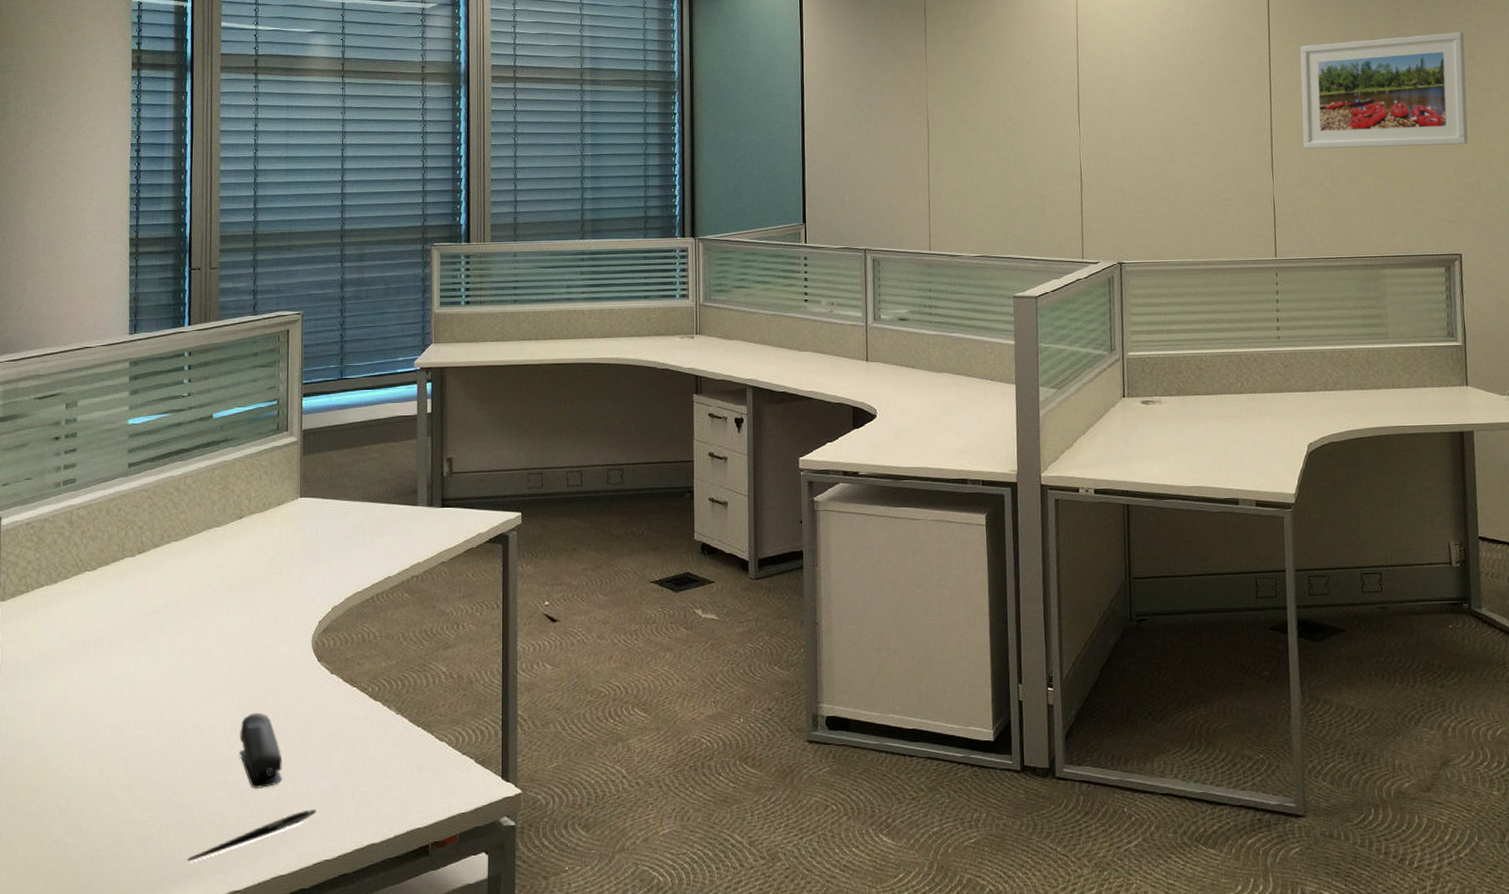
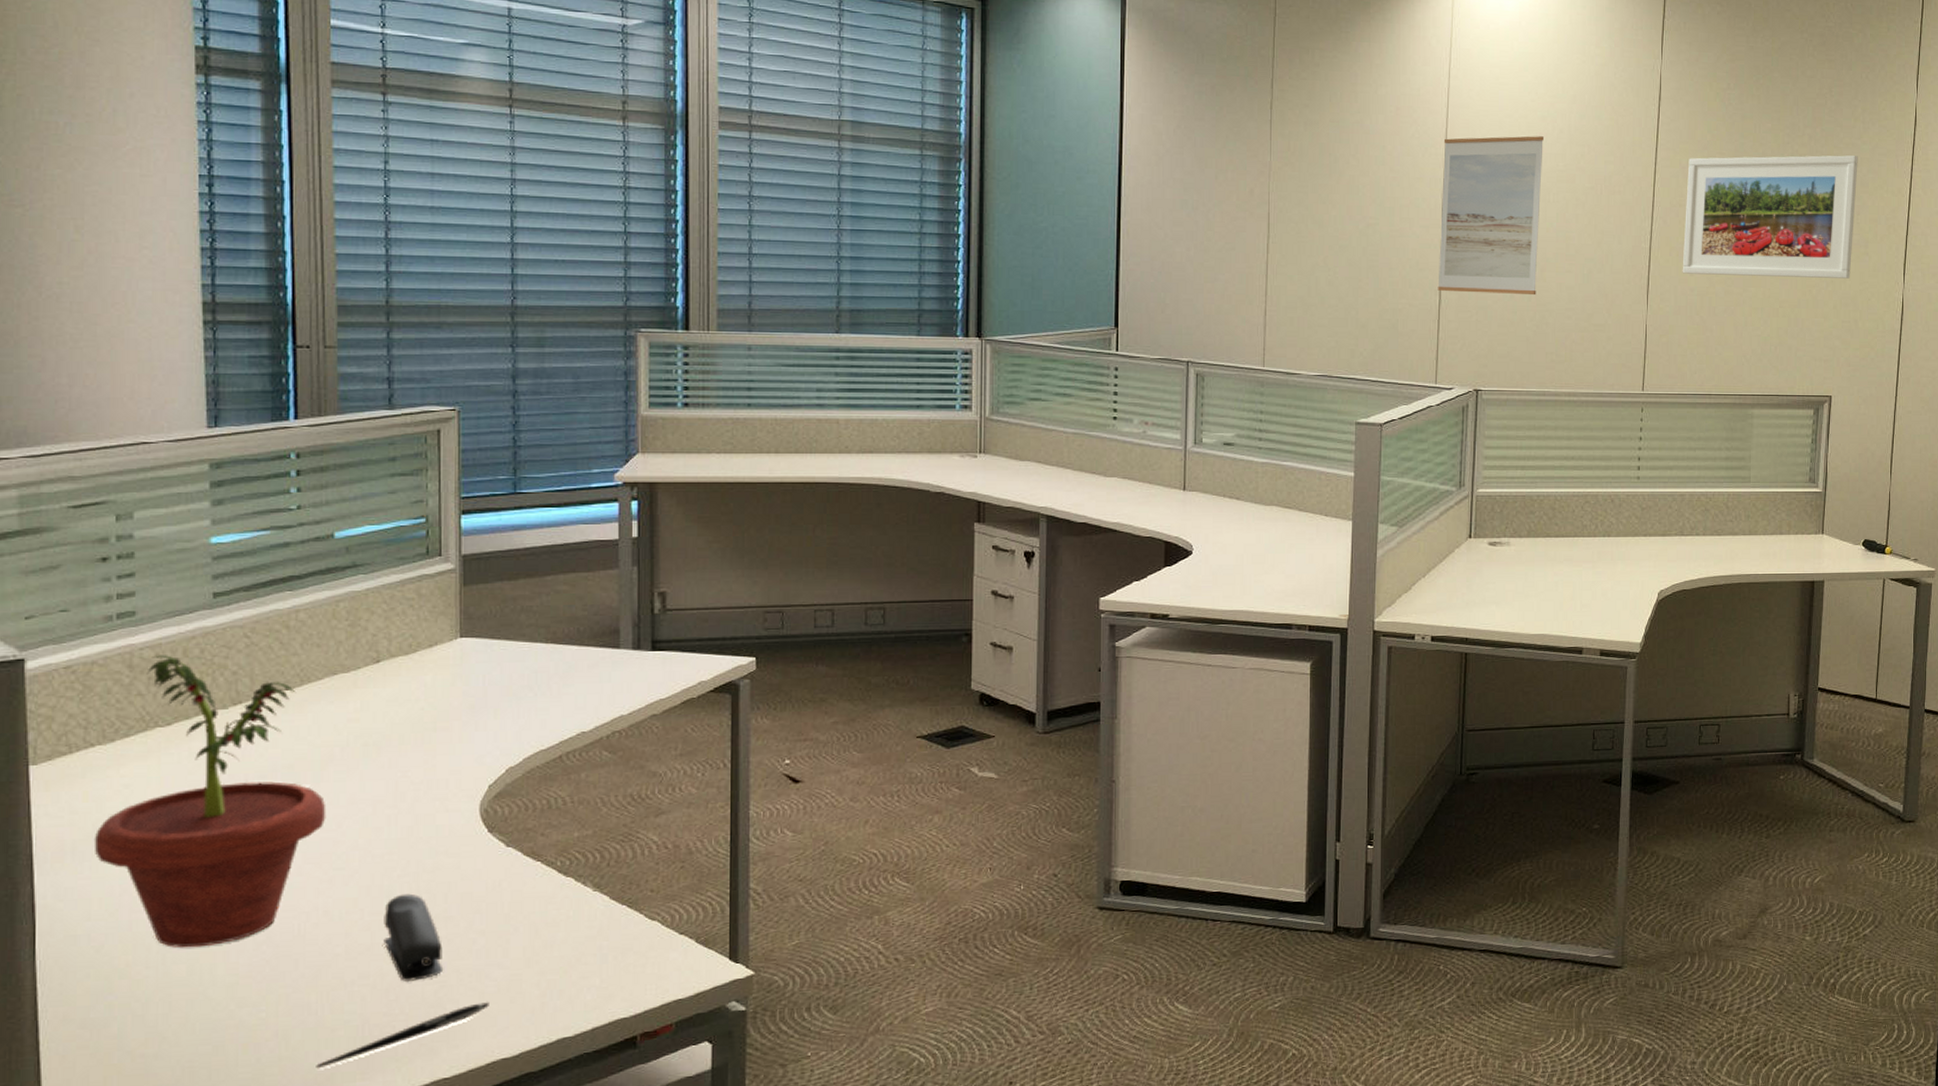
potted plant: none [39,513,201,754] -> present [93,655,326,948]
wall art: none [1075,37,1169,177] -> present [1437,136,1543,296]

